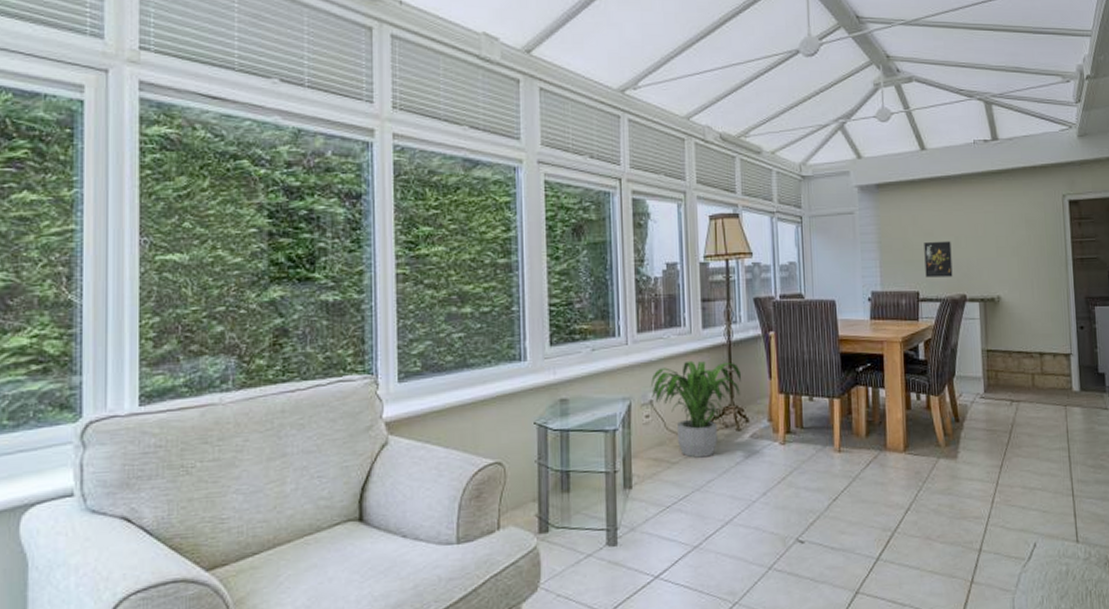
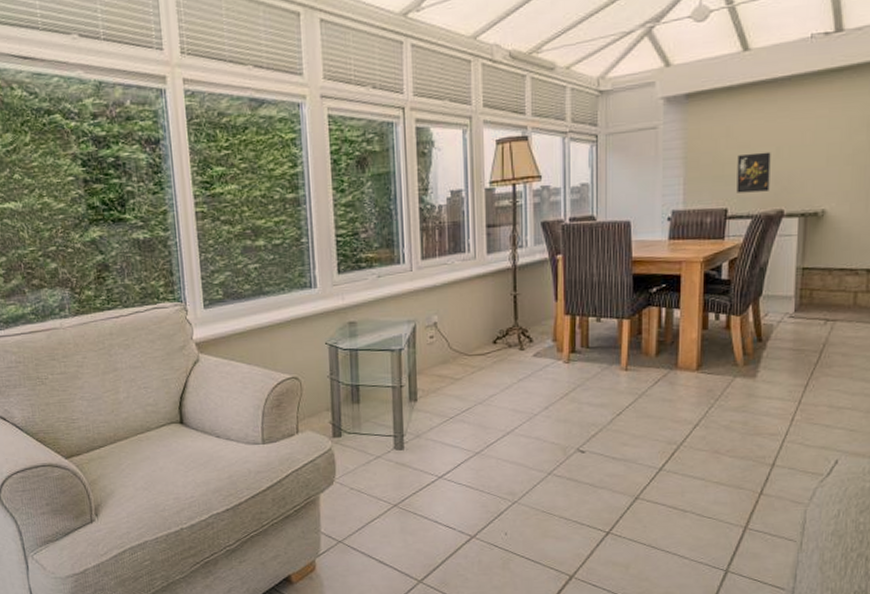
potted plant: present [651,360,742,458] -> none [435,284,527,375]

